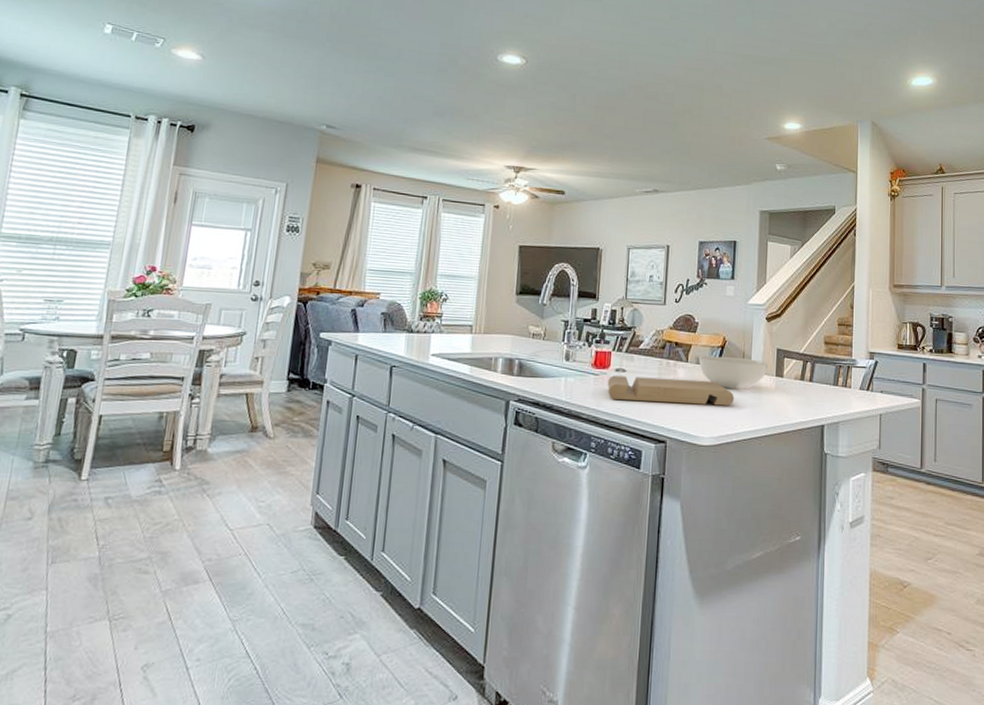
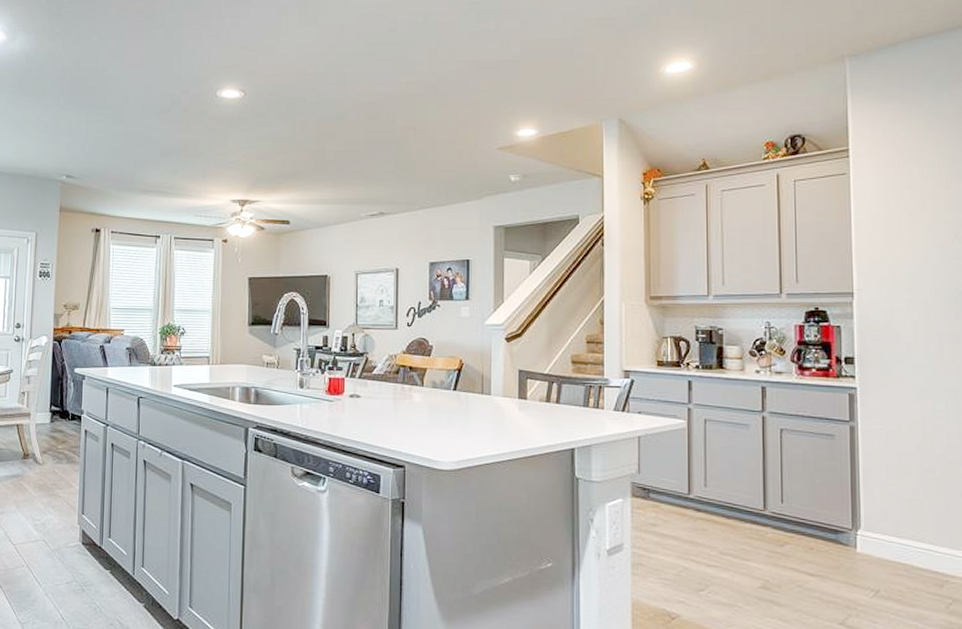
cutting board: present [607,375,734,406] -> none [343,401,474,430]
bowl: present [698,356,769,389] -> none [434,380,510,413]

